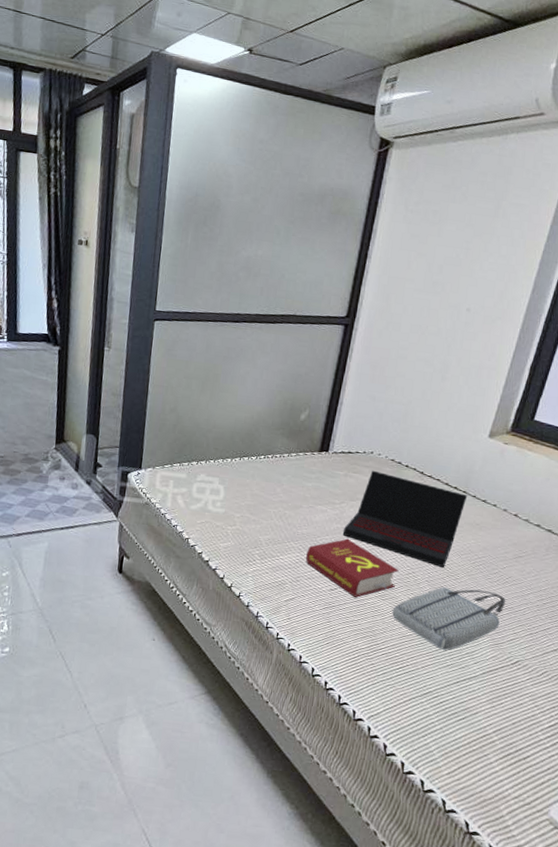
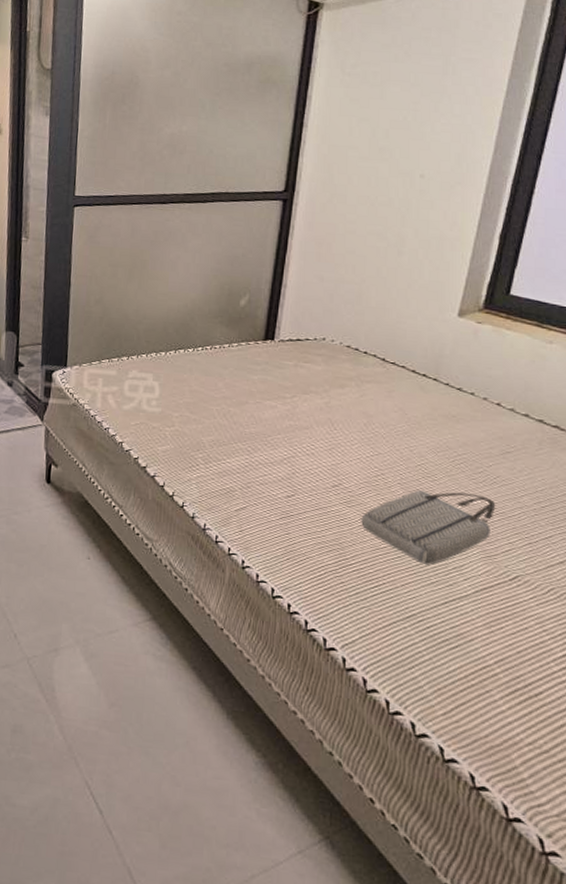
book: present [306,538,399,598] -> none [256,437,365,505]
laptop: present [342,470,468,567] -> none [296,358,439,467]

